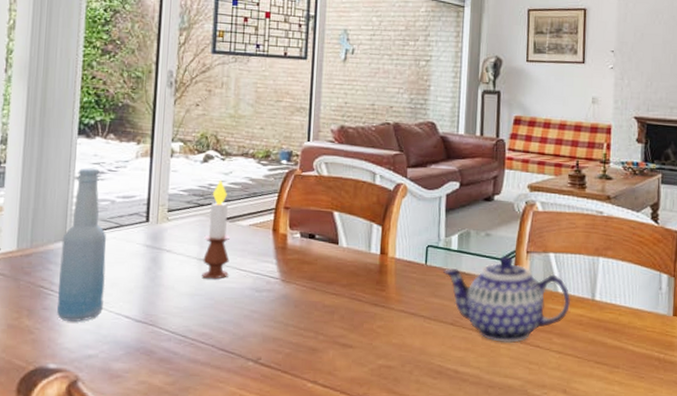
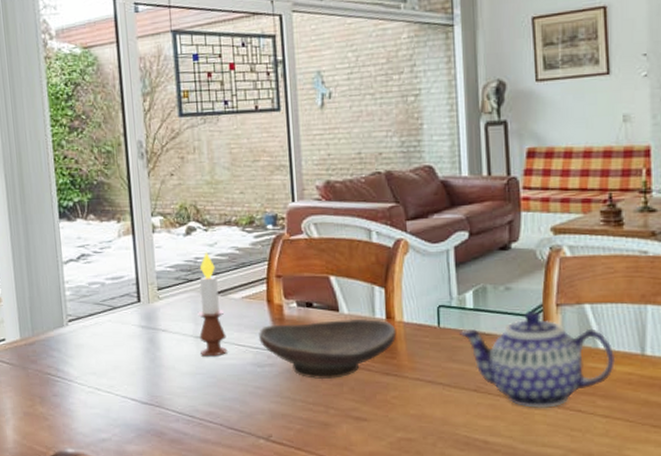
bottle: present [56,168,106,322] -> none [60,251,109,407]
decorative bowl: none [259,251,388,307] -> present [258,318,397,380]

